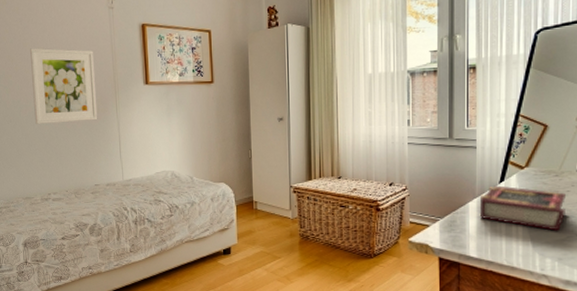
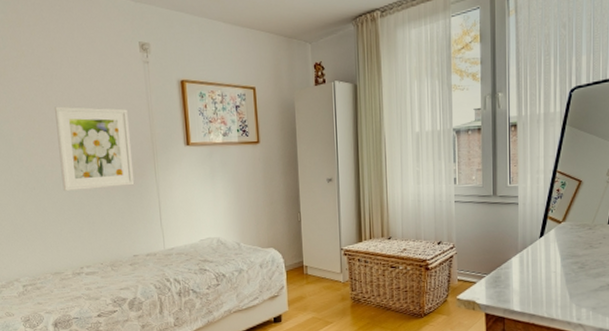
book: present [479,185,566,231] -> none [521,240,598,282]

